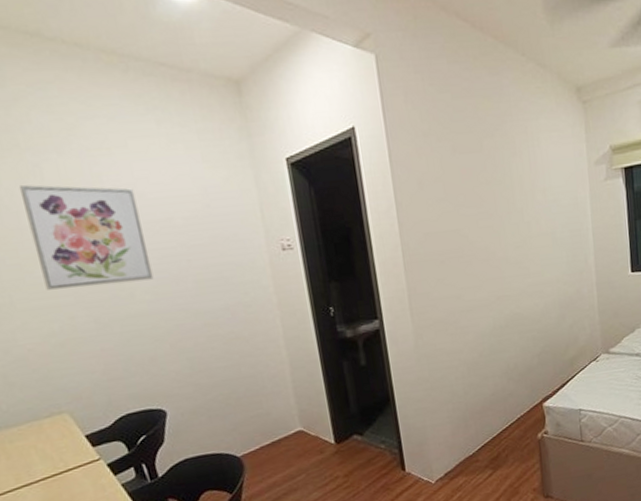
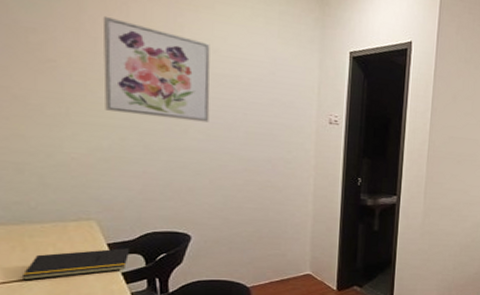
notepad: none [12,436,110,490] -> present [21,248,131,281]

